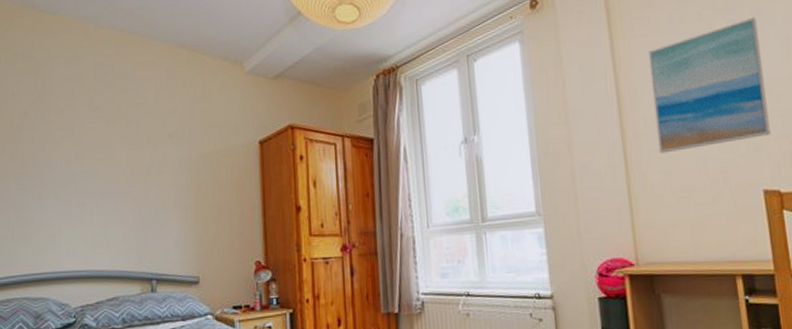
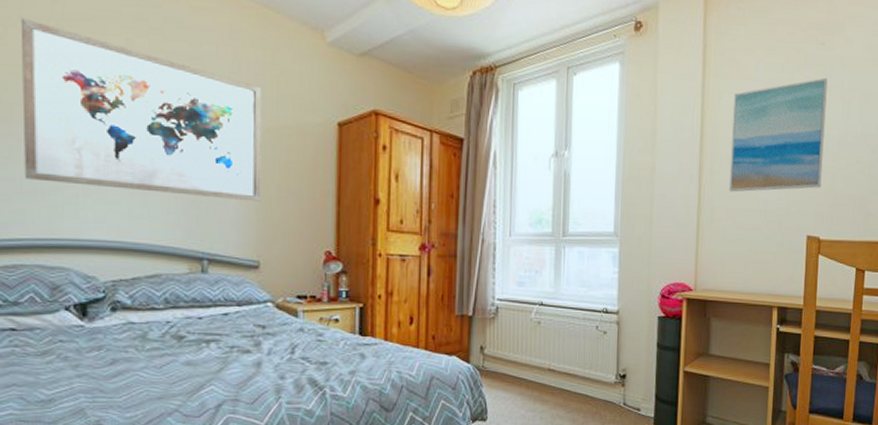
wall art: none [13,94,199,225] -> present [20,17,262,202]

